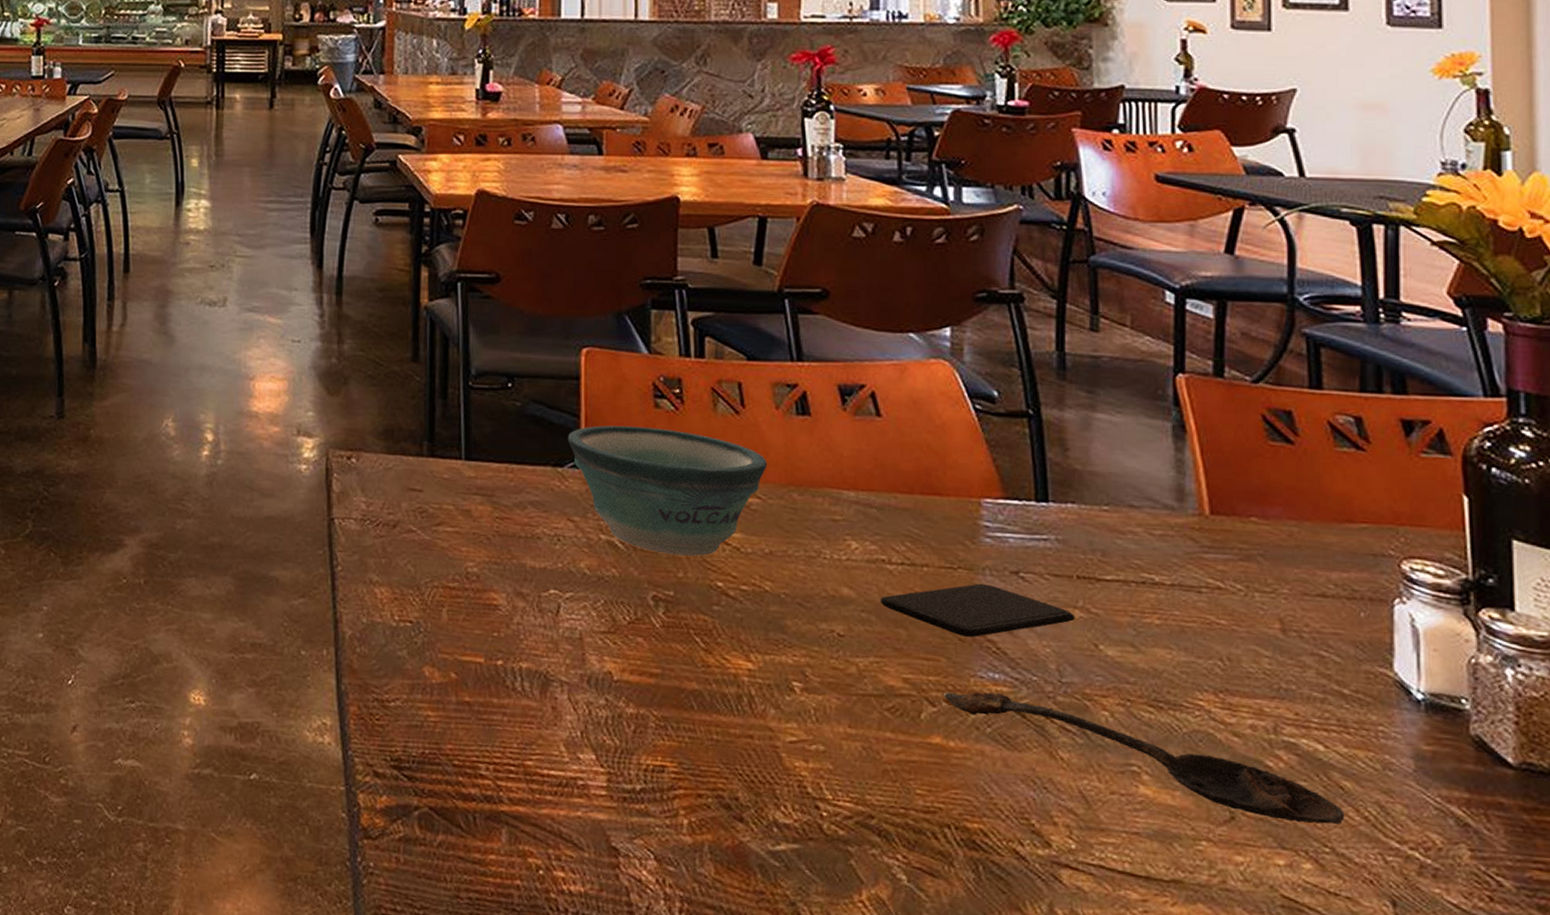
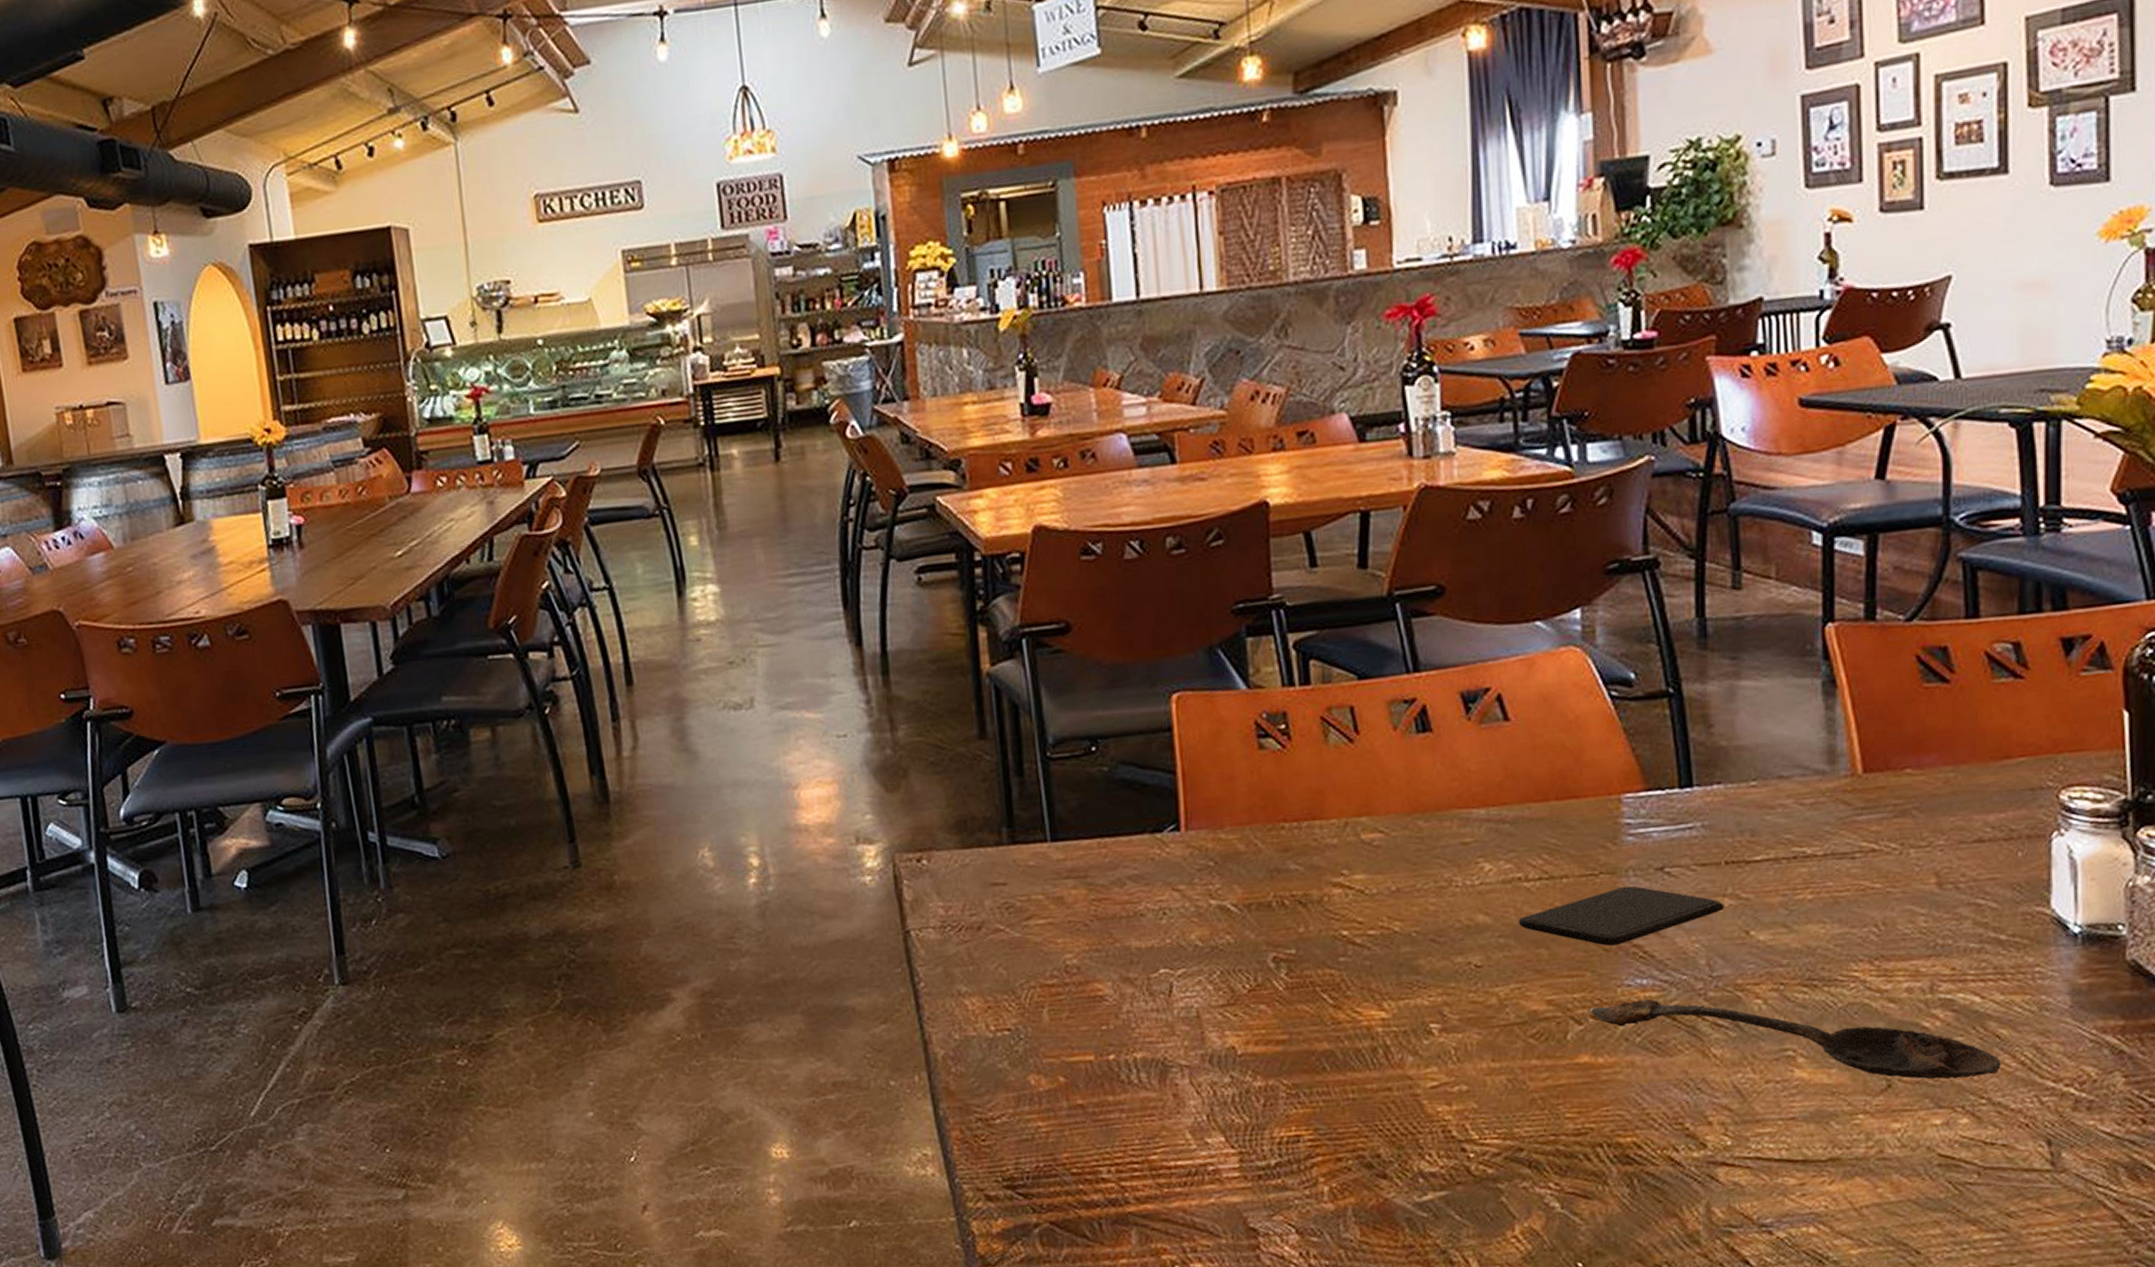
bowl: present [567,425,768,557] -> none [1163,771,1389,911]

